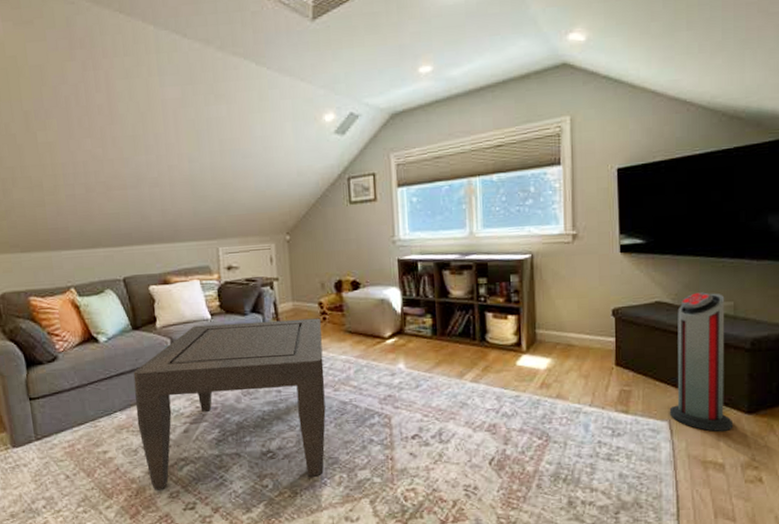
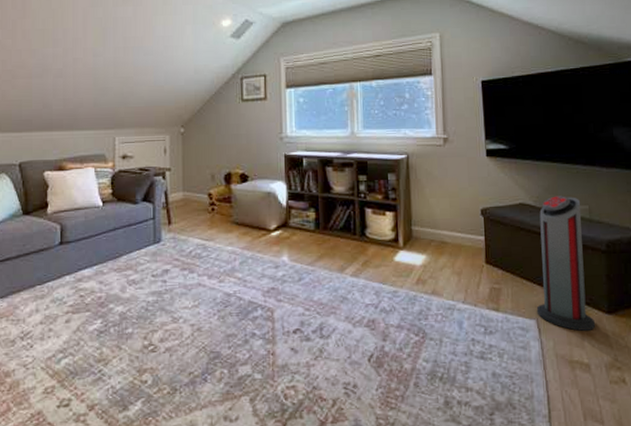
coffee table: present [133,318,326,489] -> none [18,208,210,384]

